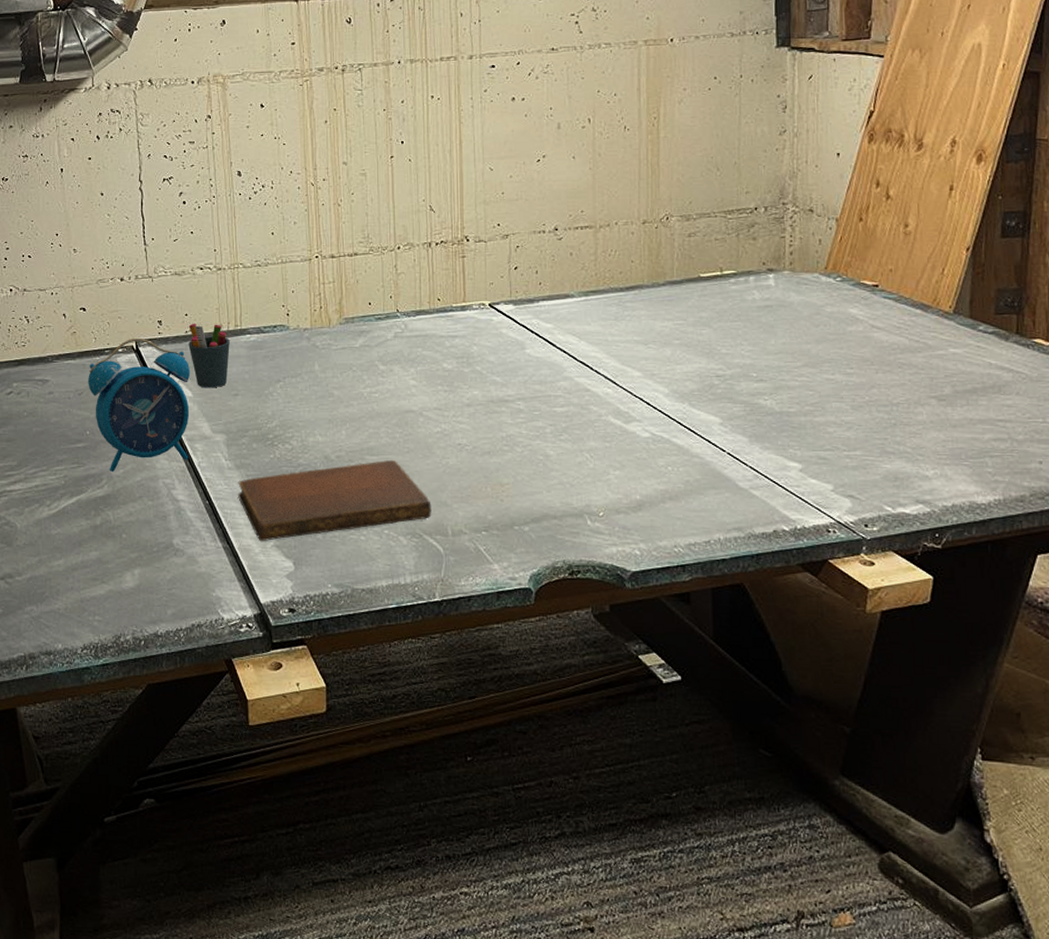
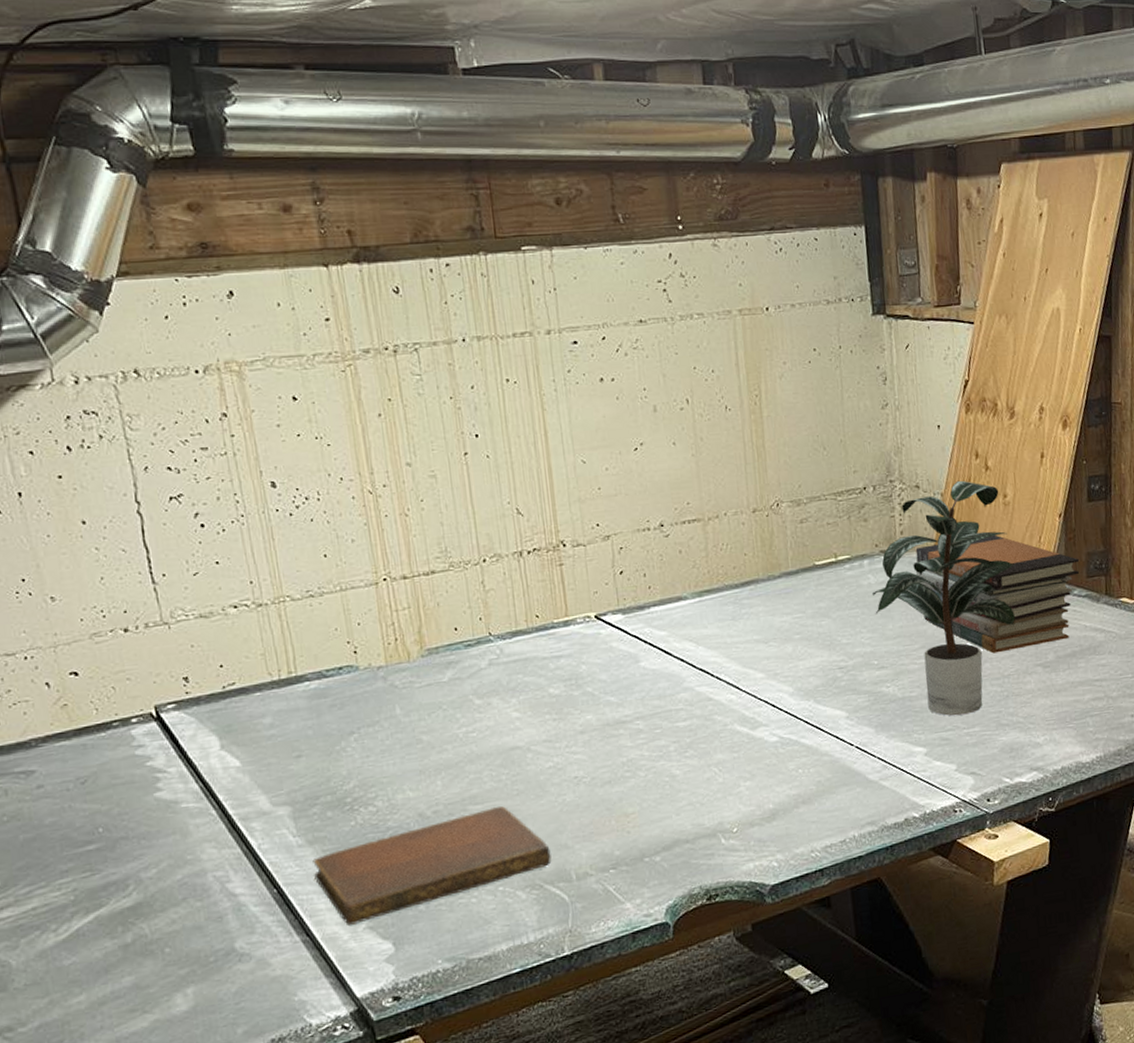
alarm clock: present [88,337,191,473] -> none [92,701,245,875]
pen holder: present [188,323,230,388] -> none [226,673,286,754]
potted plant: none [755,207,913,437] -> present [871,480,1016,717]
book stack: none [803,263,988,380] -> present [915,534,1080,654]

